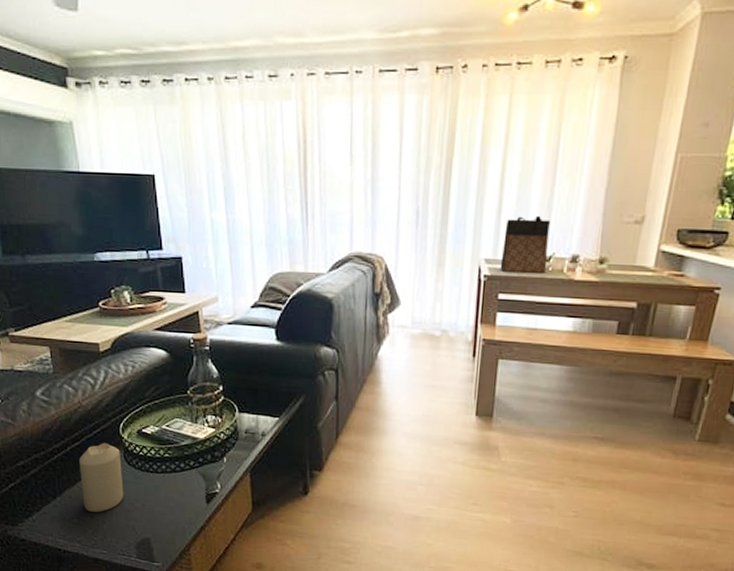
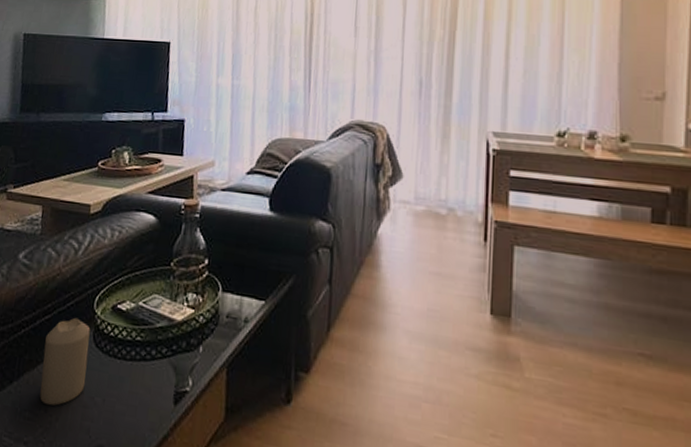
bag: present [500,215,550,273] -> none [510,88,562,150]

